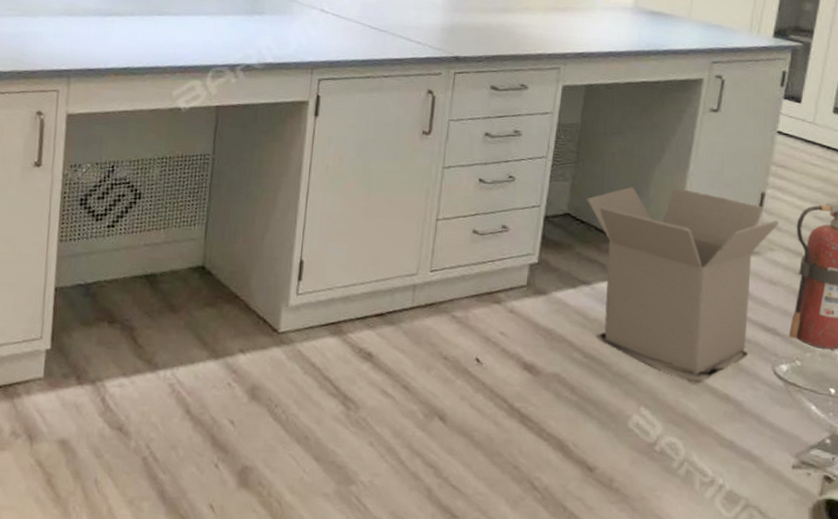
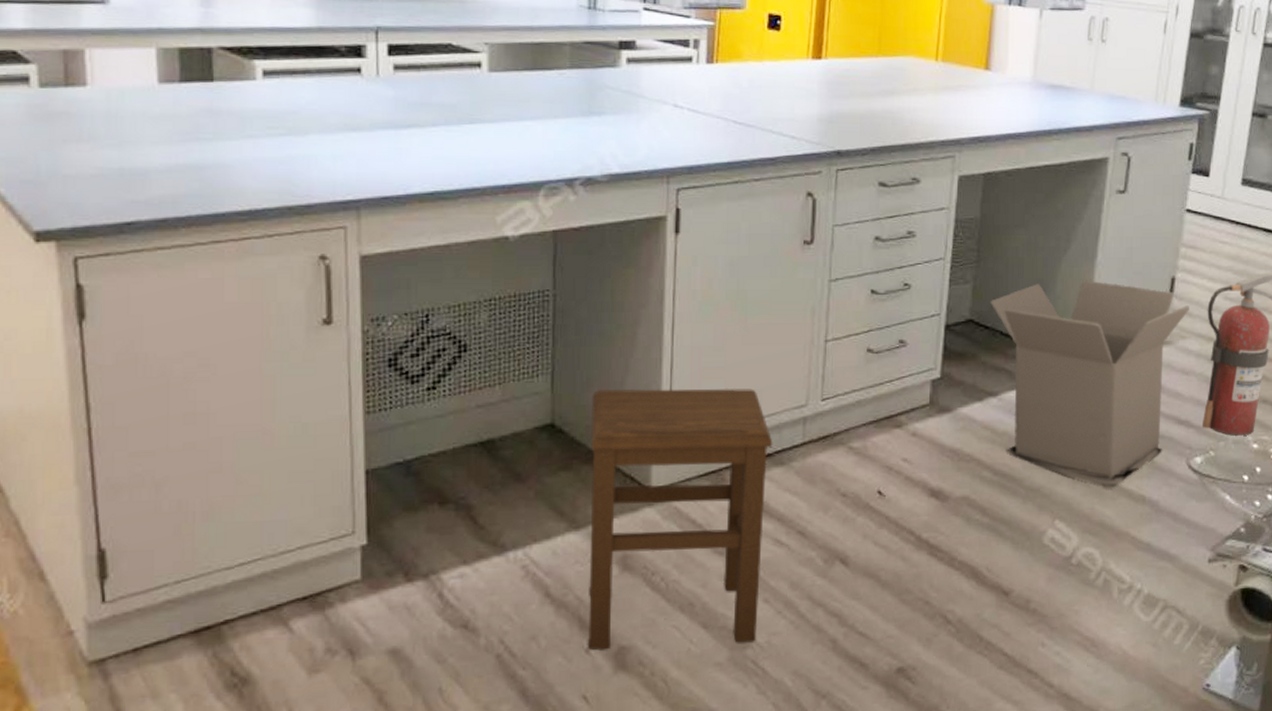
stool: none [217,242,386,480] -> present [588,388,773,651]

